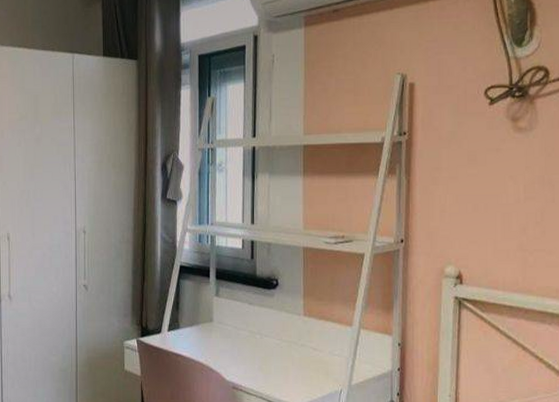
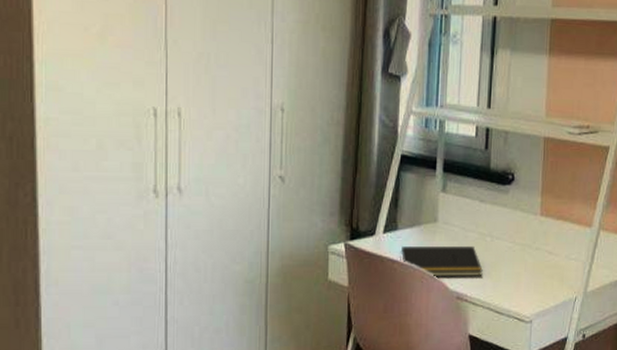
notepad: none [182,342,254,369] -> present [400,245,483,277]

